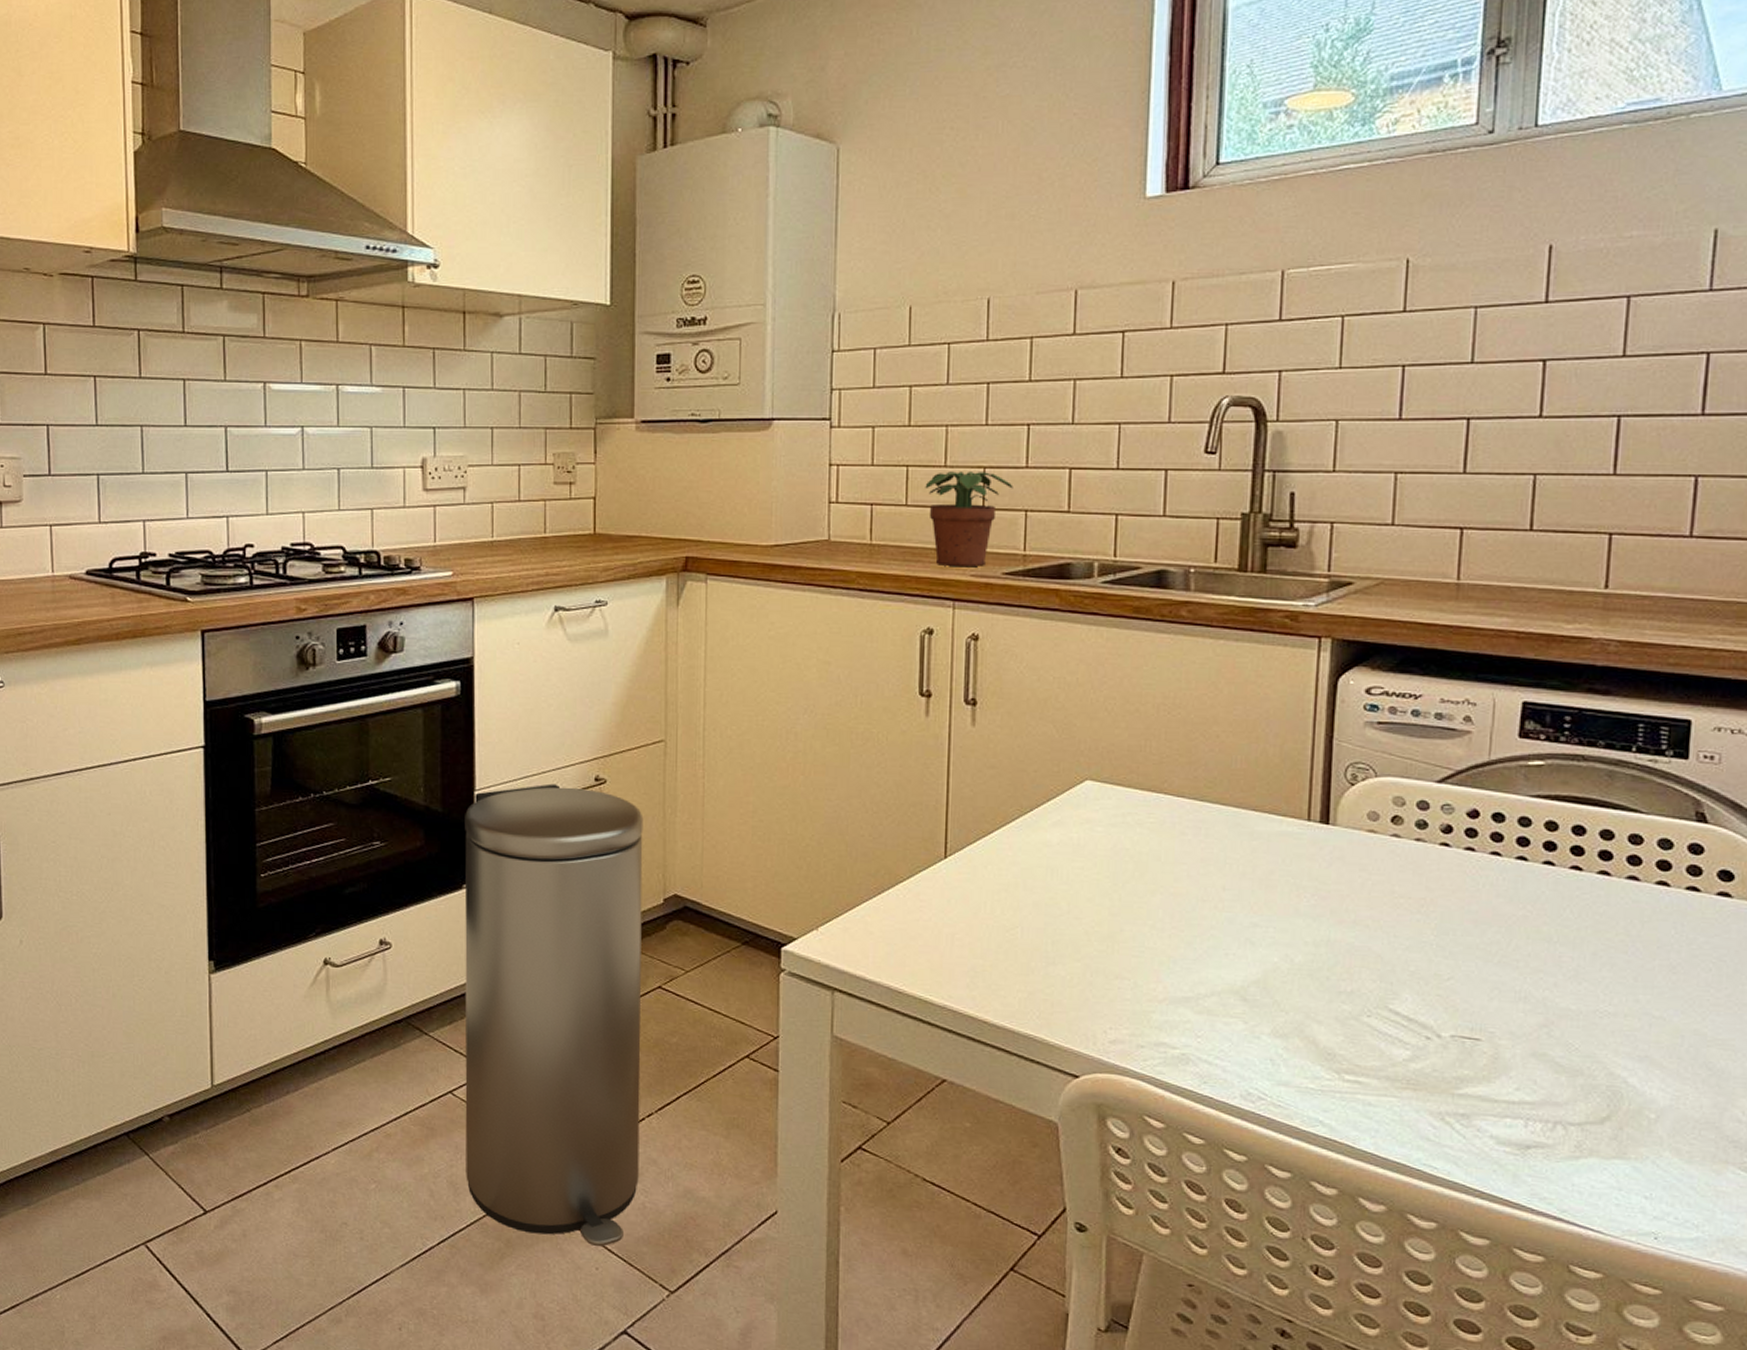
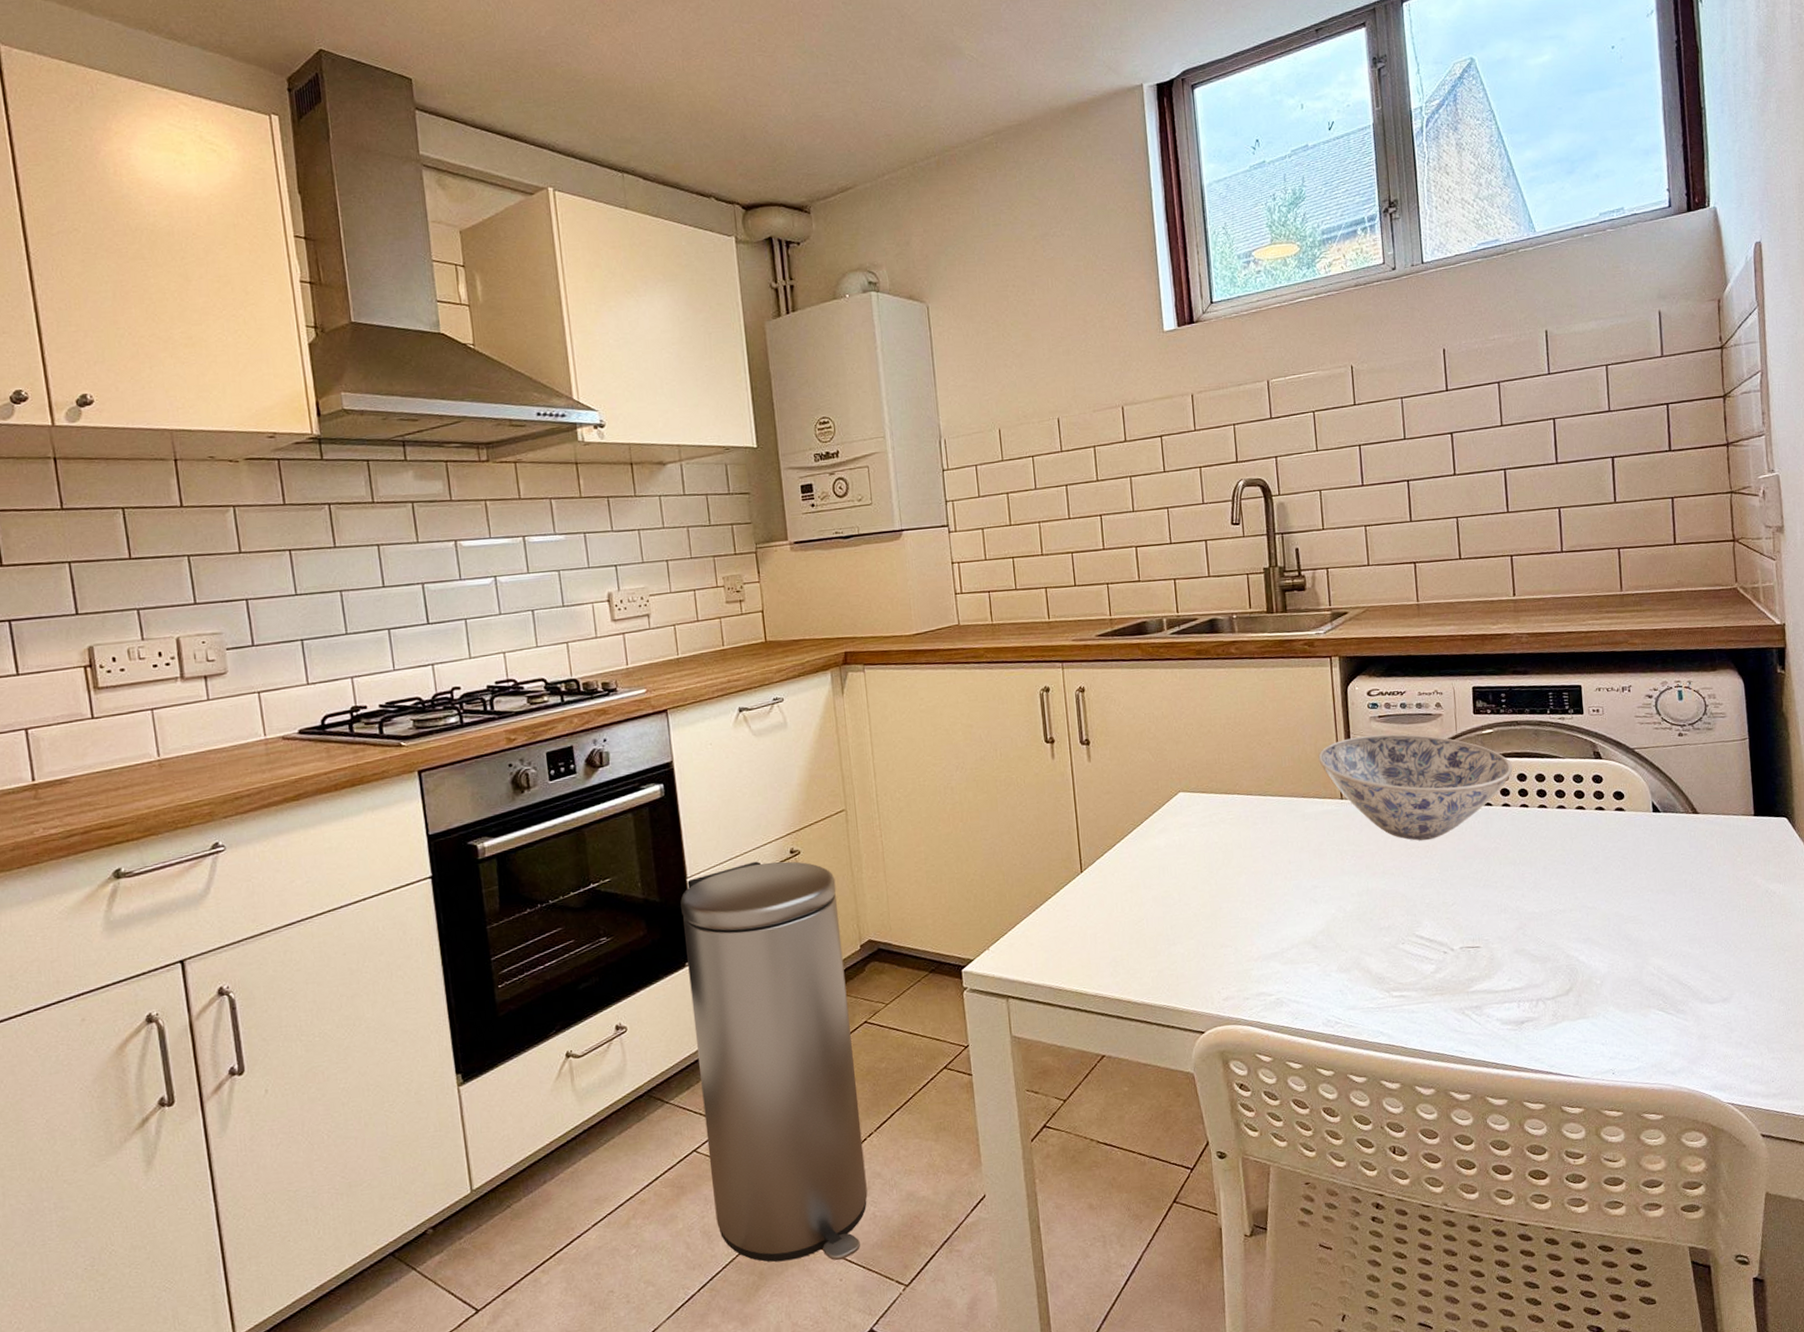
potted plant: present [925,471,1013,566] -> none [1028,556,1096,635]
bowl: none [1283,745,1567,891] -> present [1318,734,1513,841]

